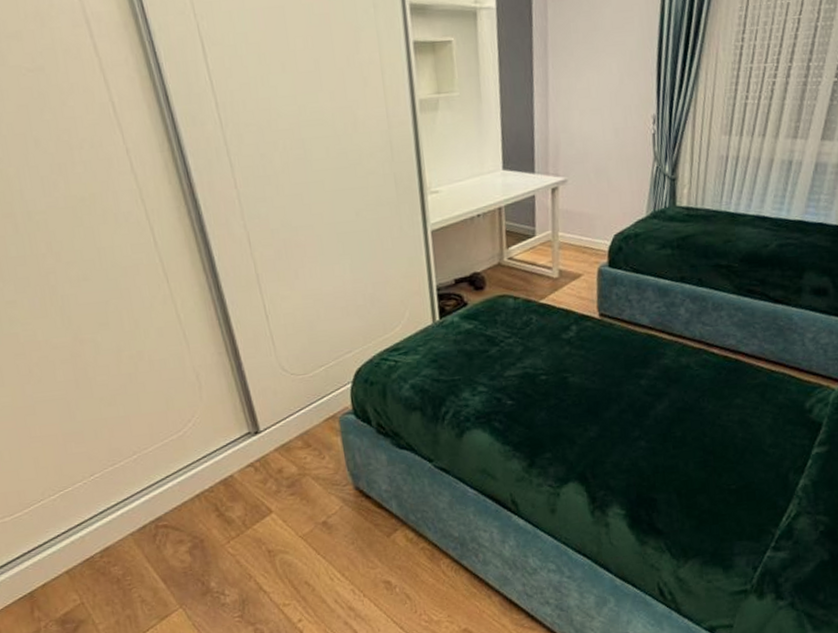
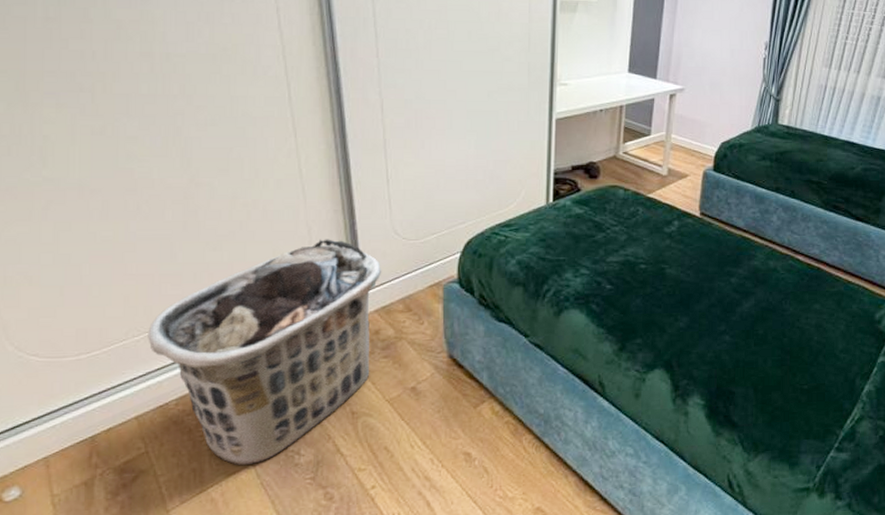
clothes hamper: none [62,382,280,610] -> present [148,239,382,466]

